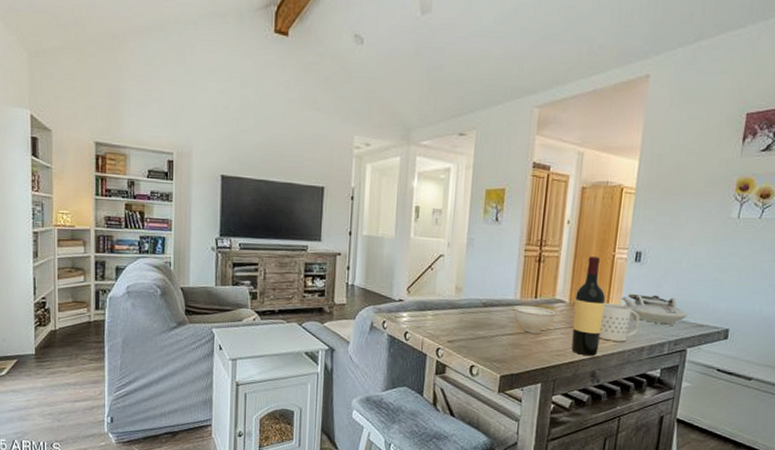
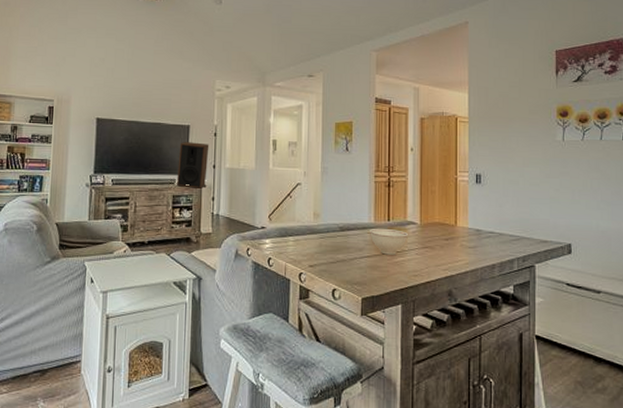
speaker: none [310,205,346,257] -> present [177,142,209,189]
wine bottle: present [571,256,606,357] -> none [425,180,453,276]
mug: present [598,302,640,342] -> none [451,222,488,260]
teapot: present [621,293,688,325] -> none [467,213,531,242]

